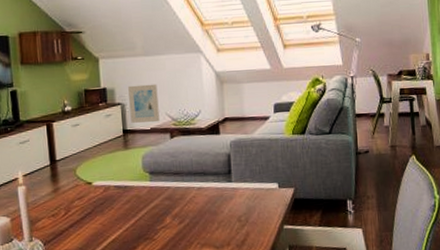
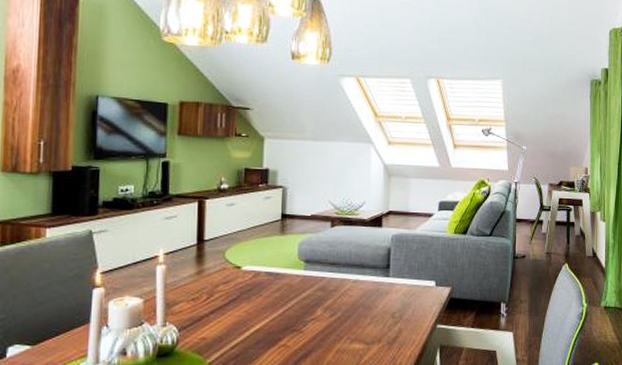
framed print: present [128,84,160,123] -> none [291,169,323,210]

